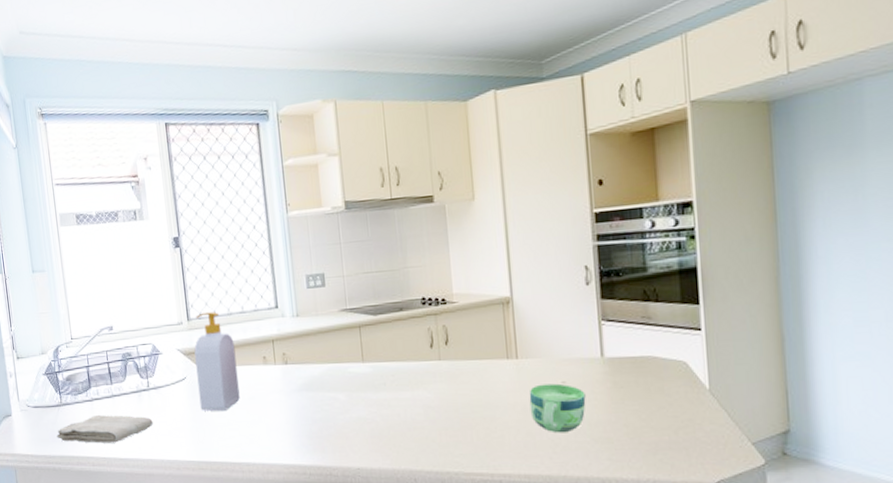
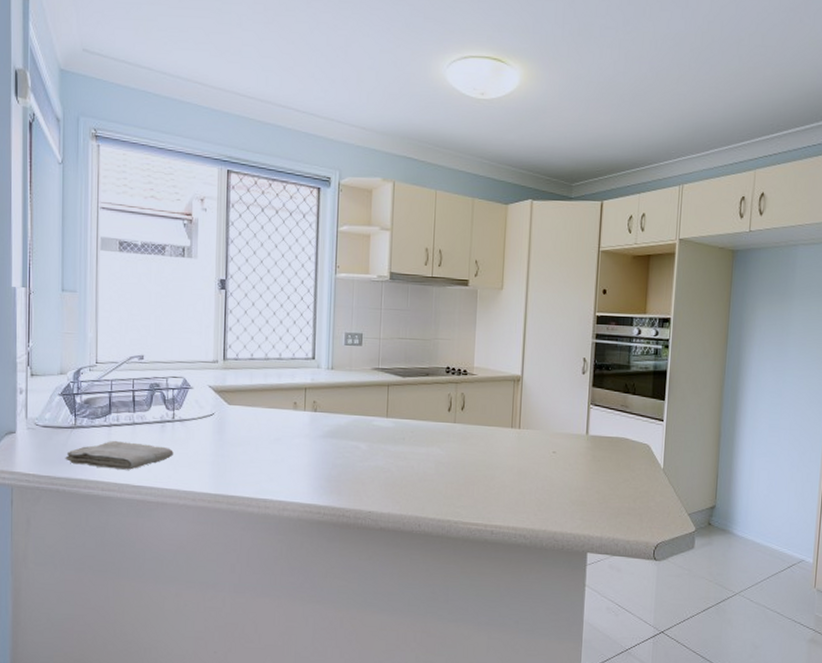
soap bottle: present [194,312,240,411] -> none [225,354,268,448]
cup: present [529,383,586,433] -> none [524,452,570,495]

